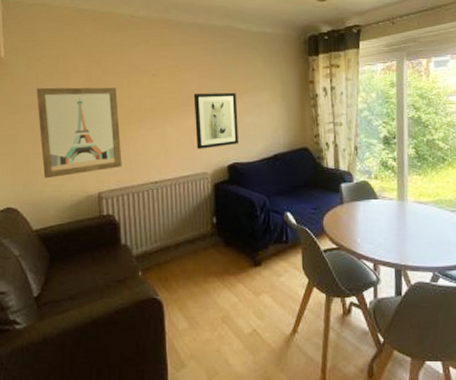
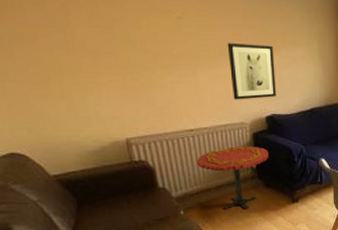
wall art: present [36,87,122,179] -> none [22,17,151,123]
side table: none [158,197,230,273] -> present [196,145,269,210]

